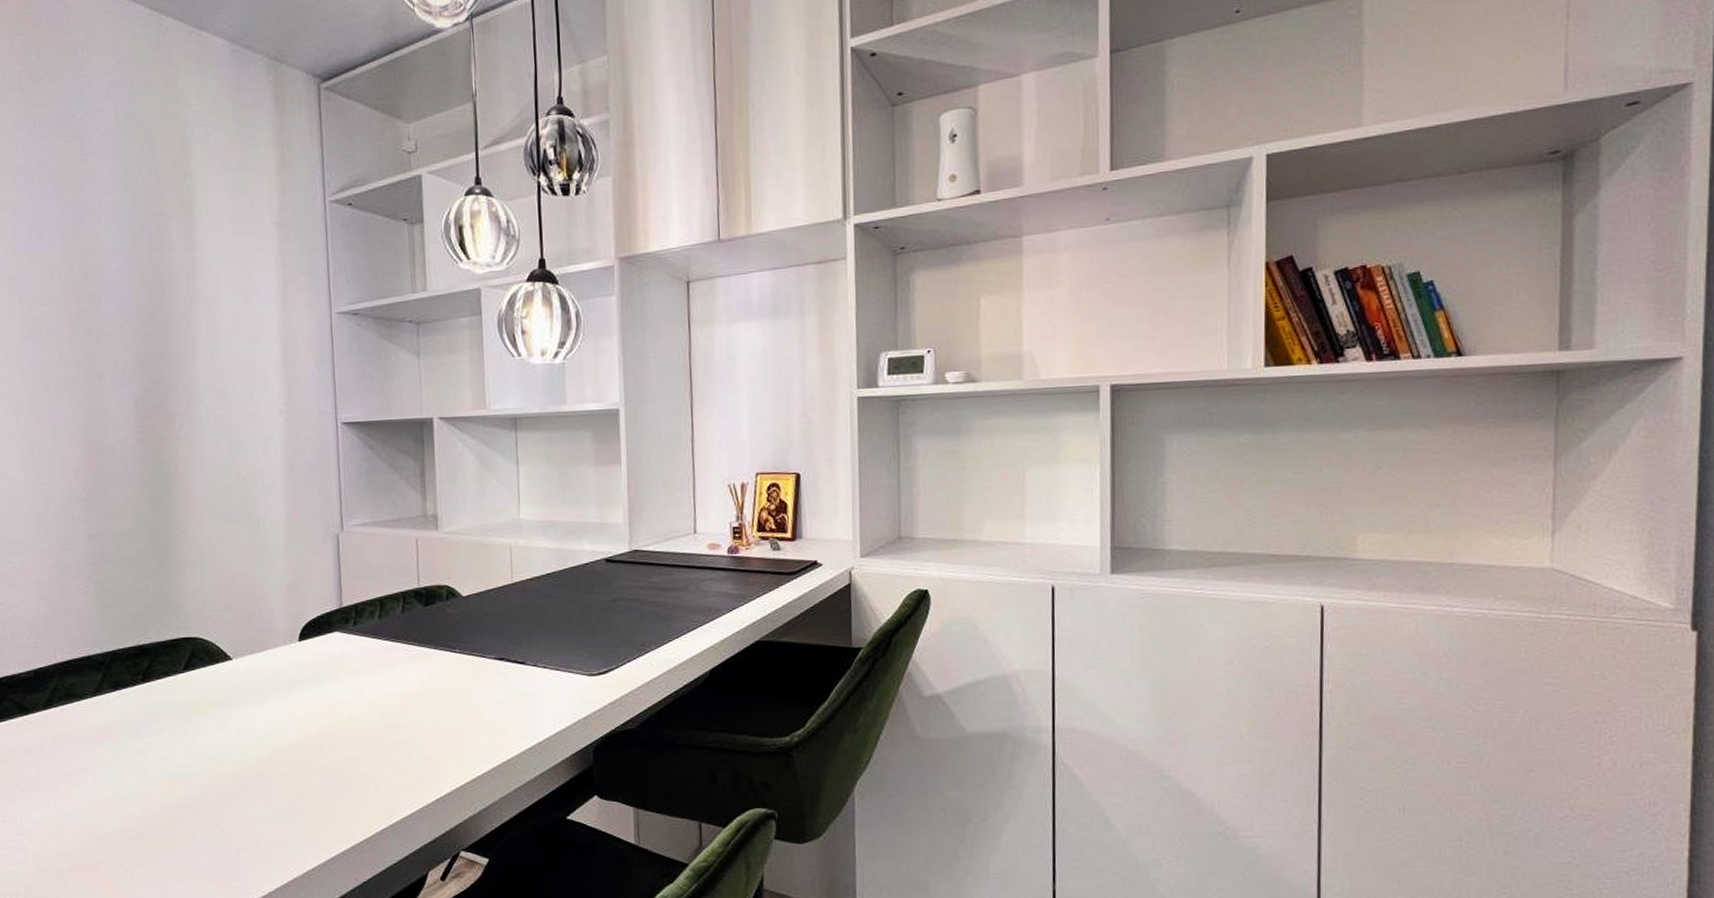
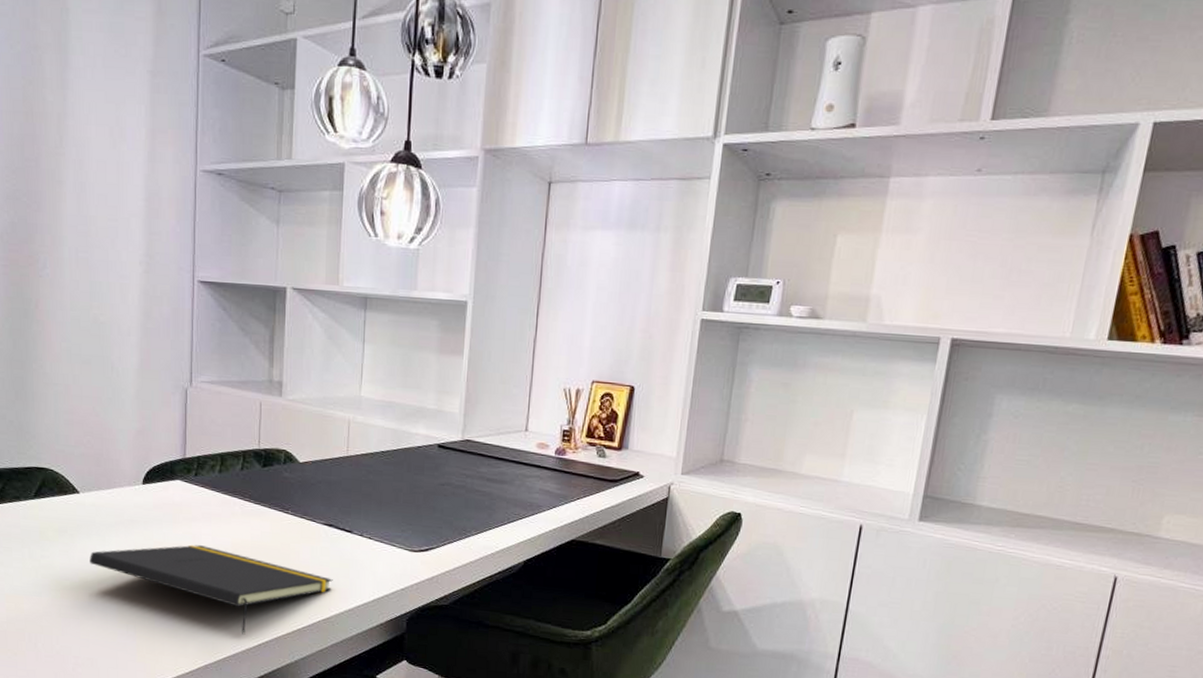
notepad: none [247,699,510,791] -> present [90,544,333,635]

